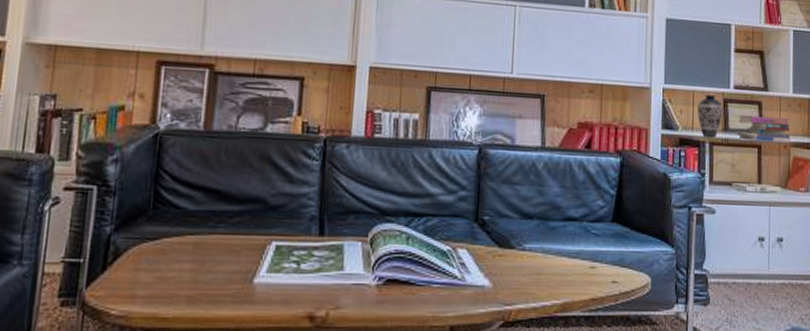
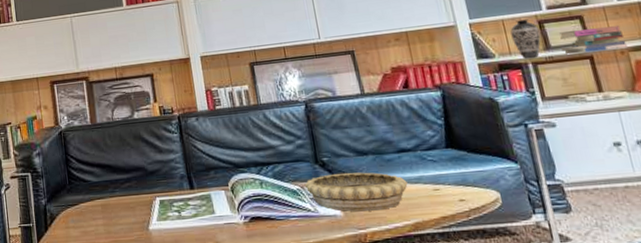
decorative bowl: none [457,236,566,285] -> present [304,172,408,212]

